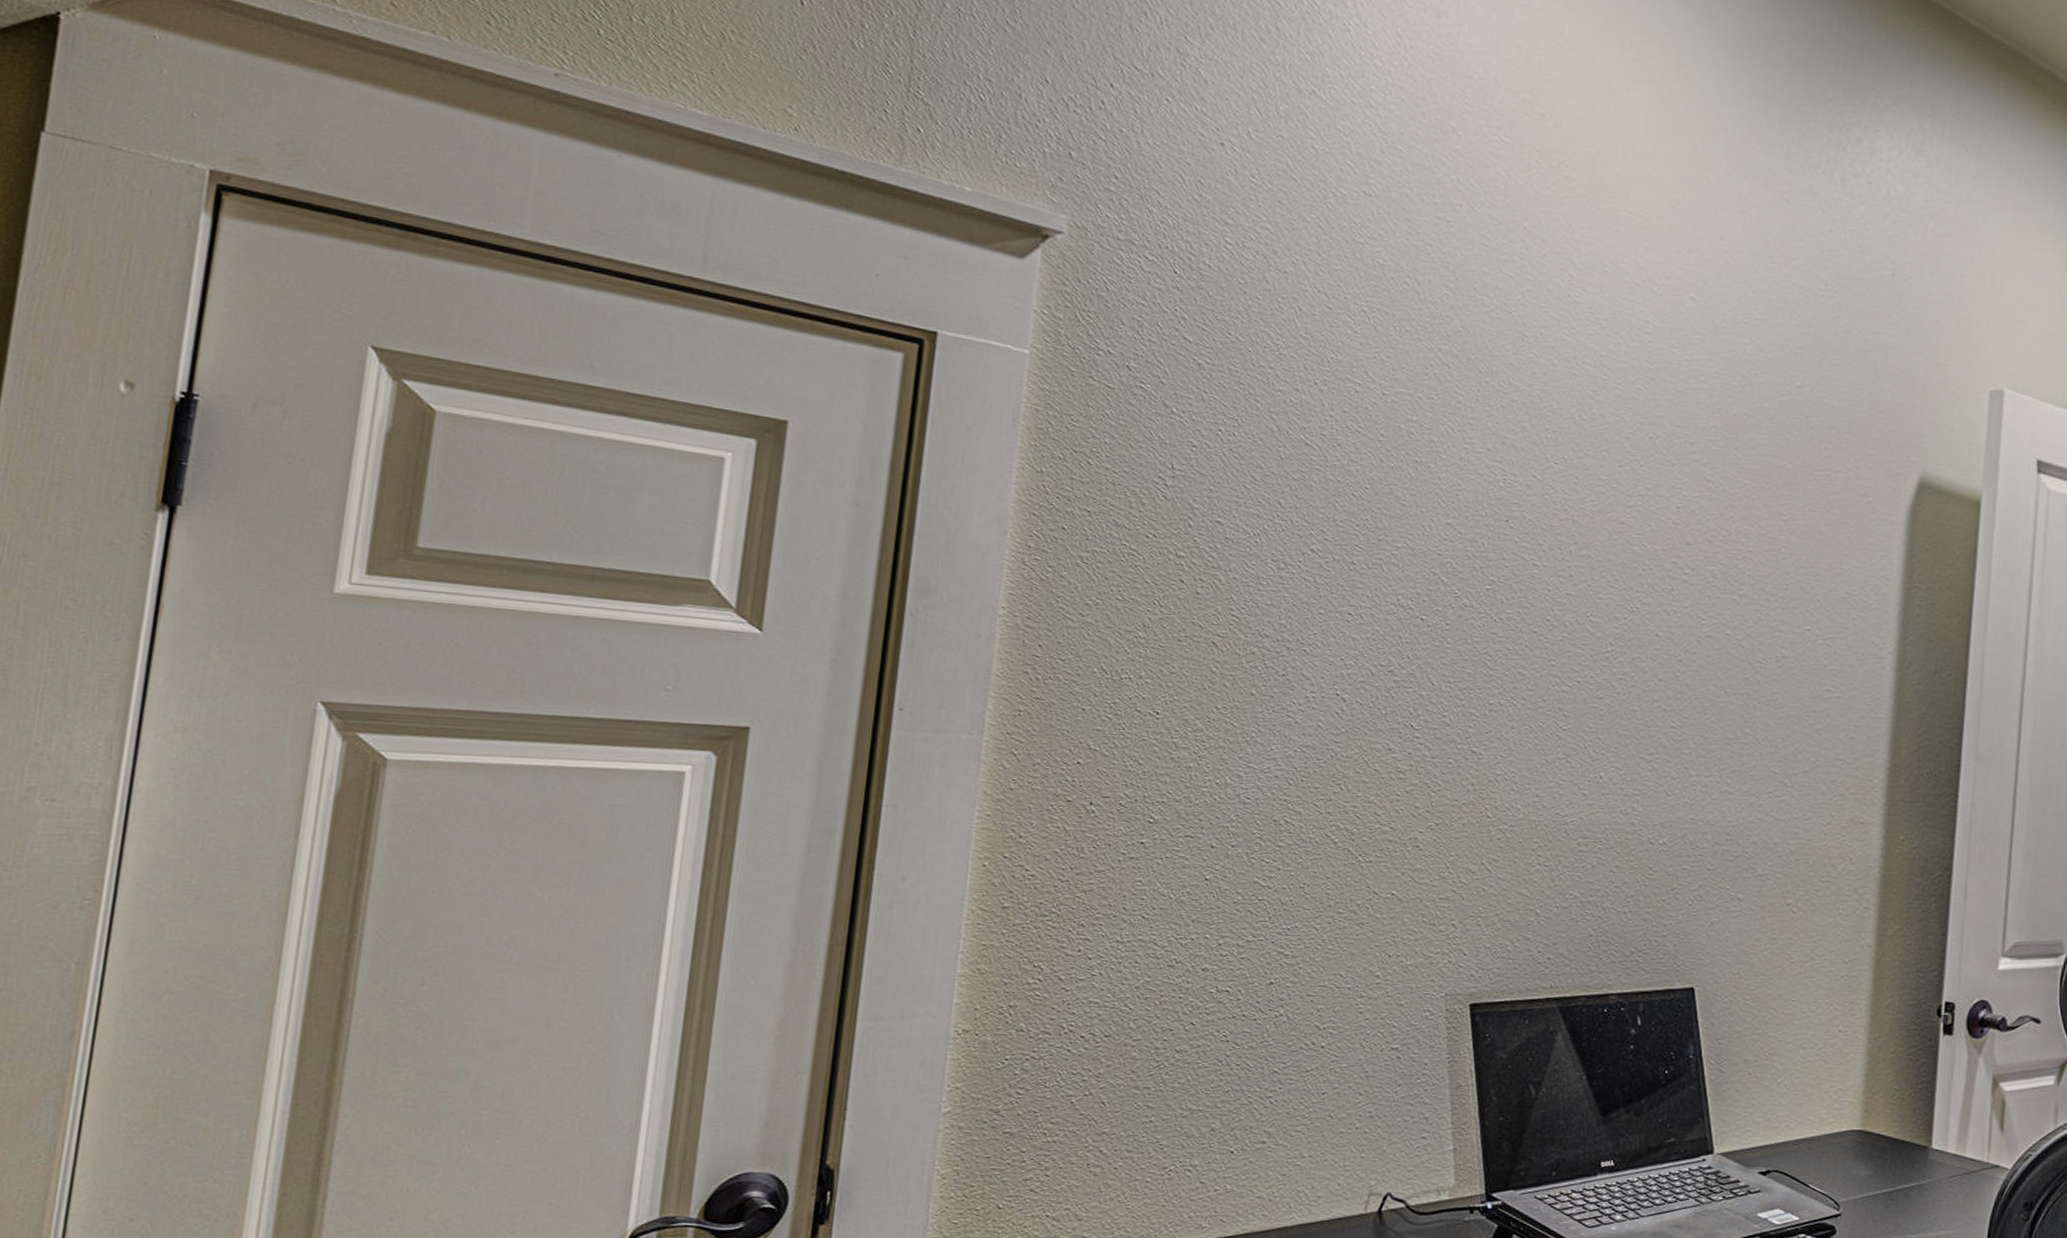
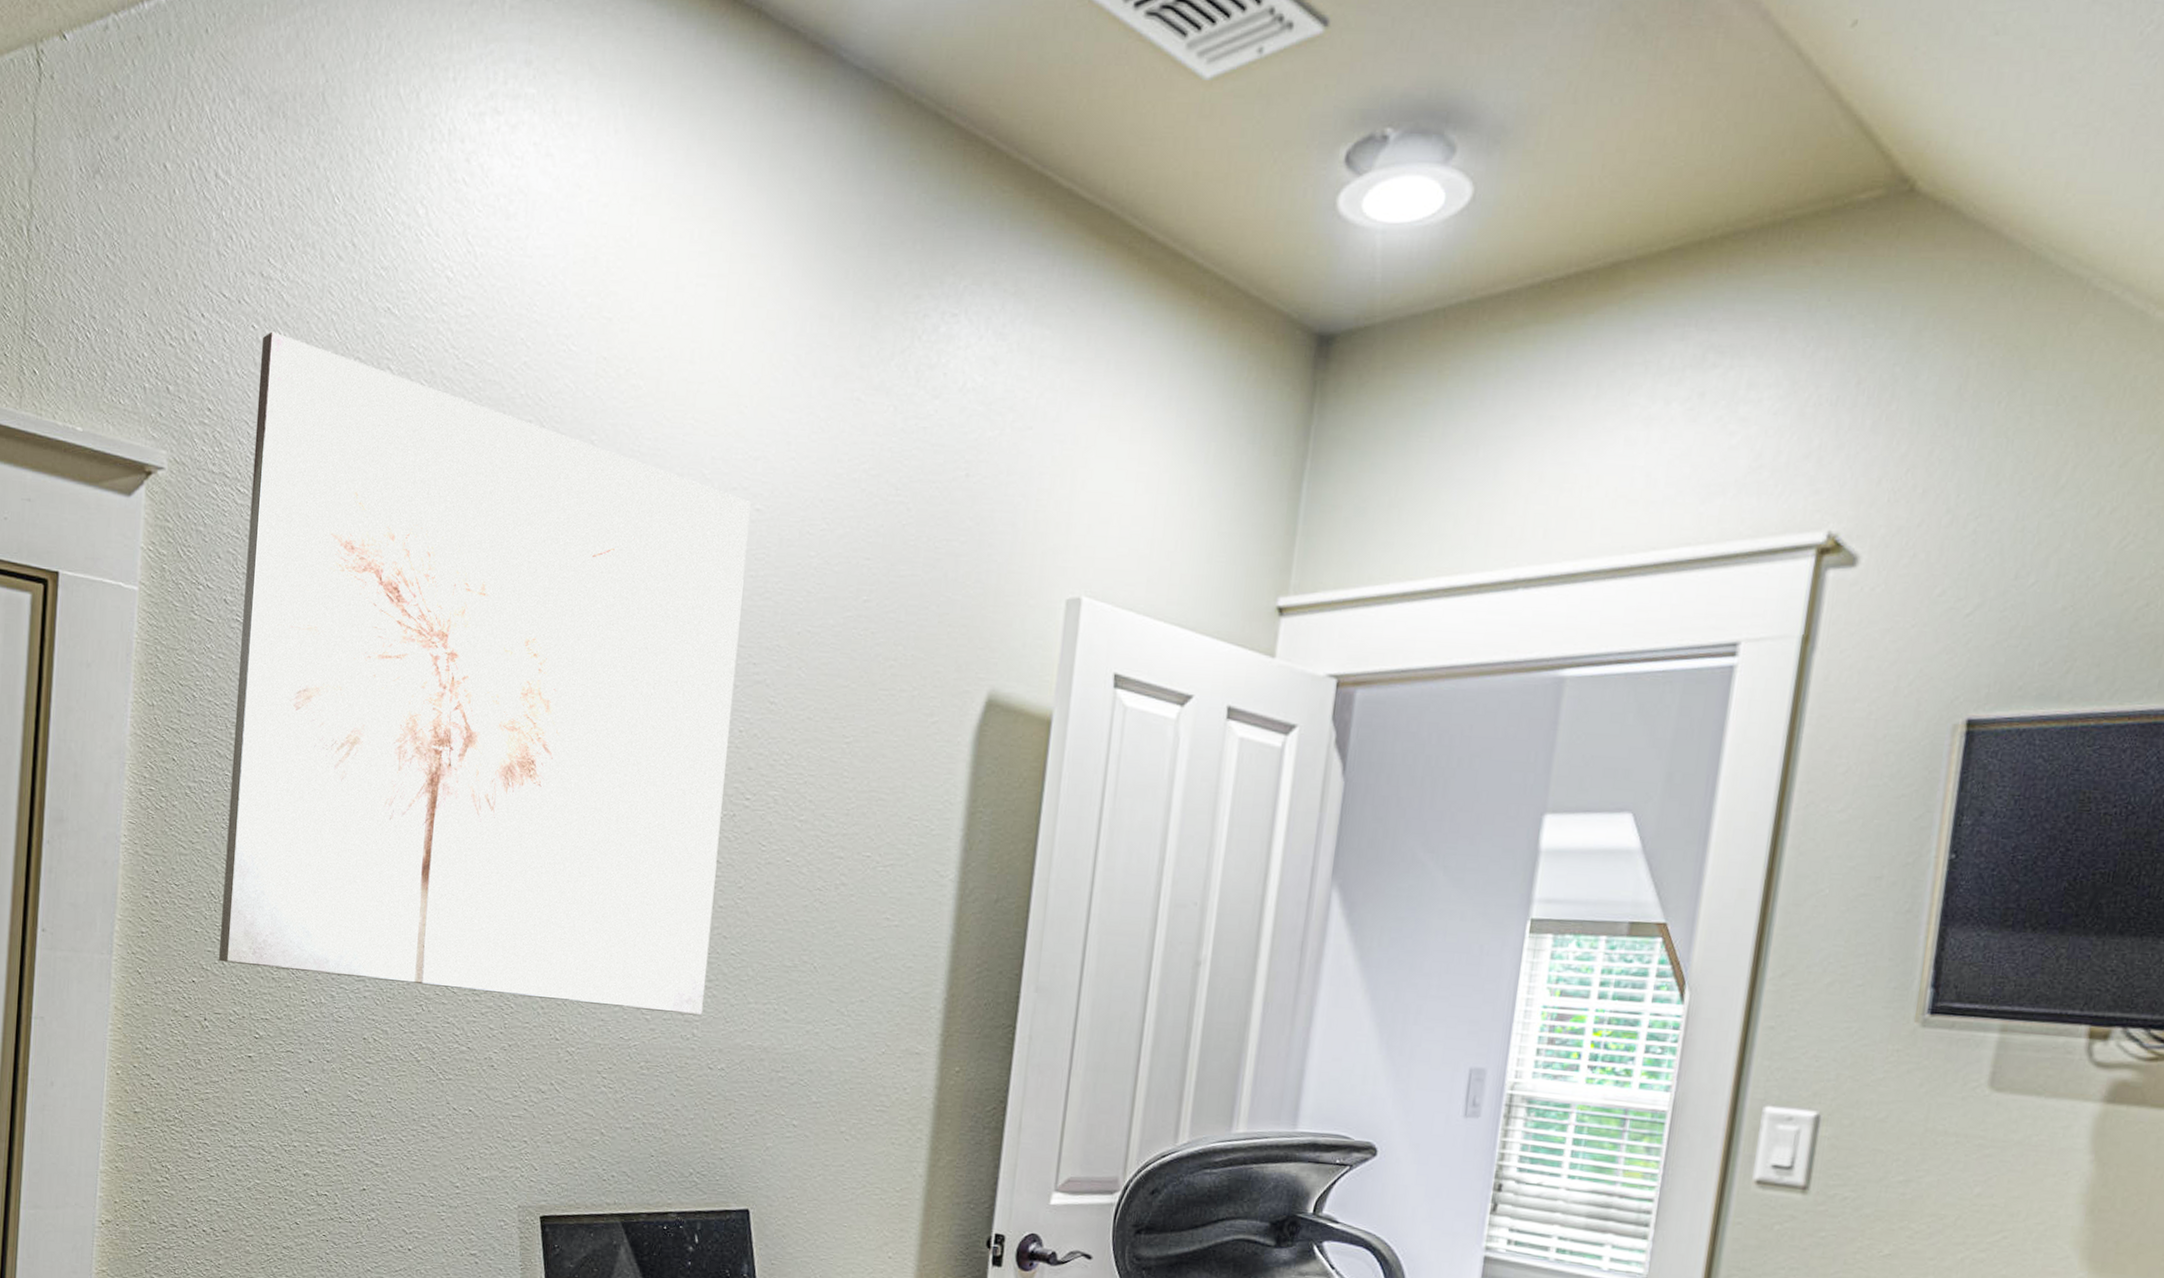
wall art: none [1108,105,1685,790] -> present [218,331,751,1016]

